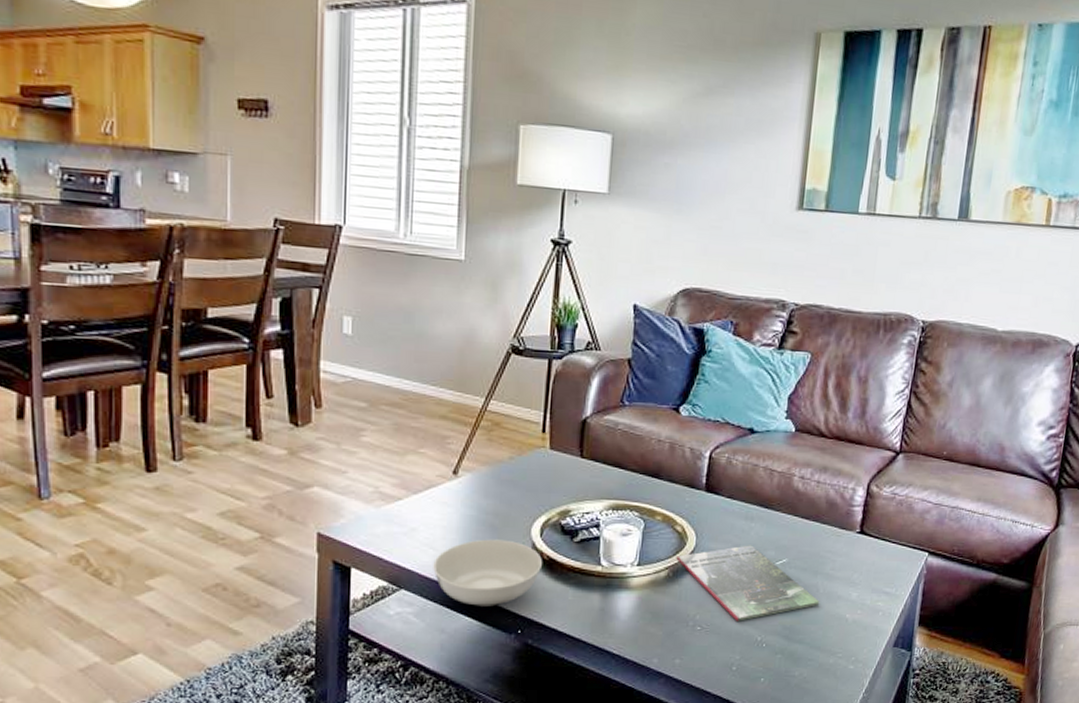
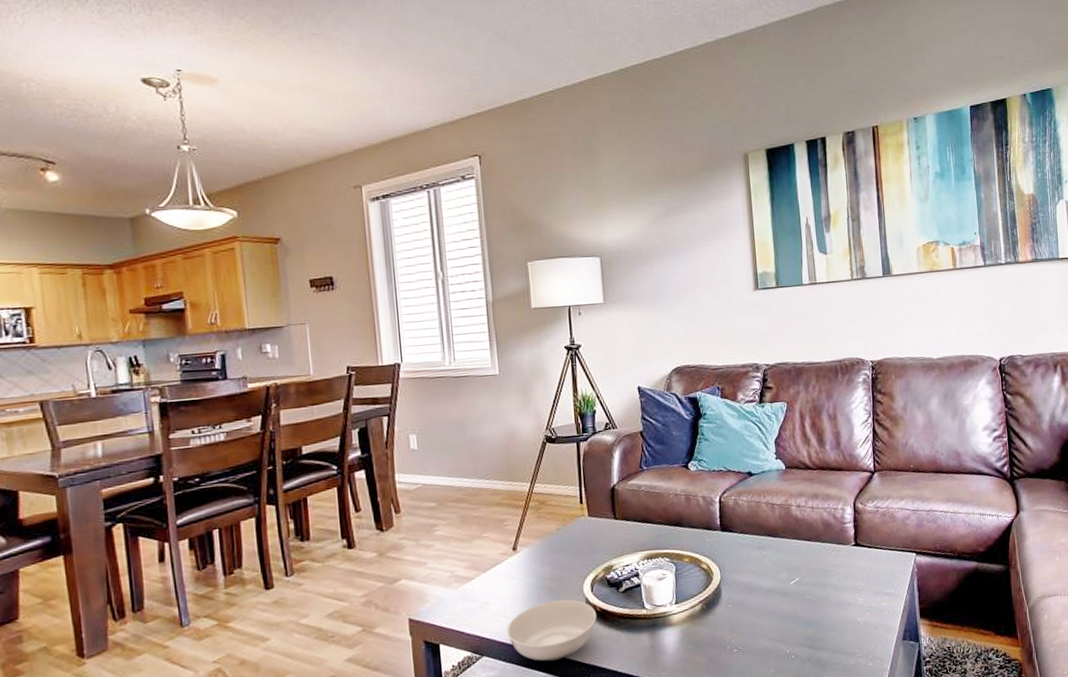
magazine: present [676,545,820,621] -> none [706,570,834,639]

